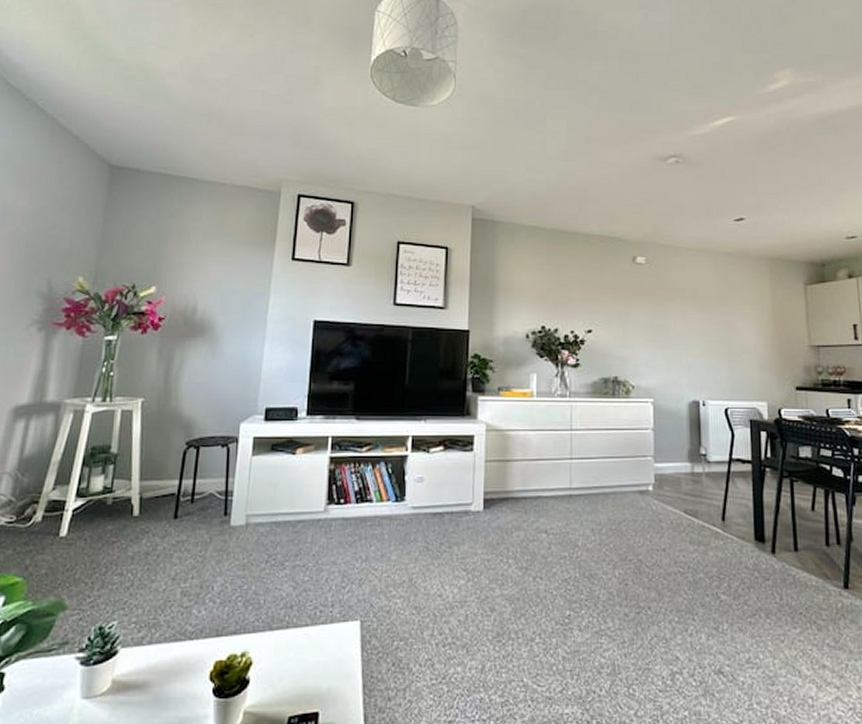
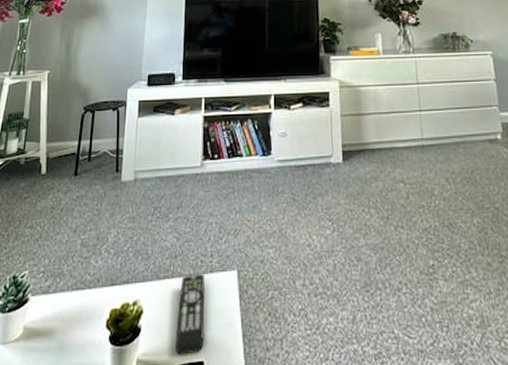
remote control: none [288,625,323,706] -> present [175,274,205,355]

